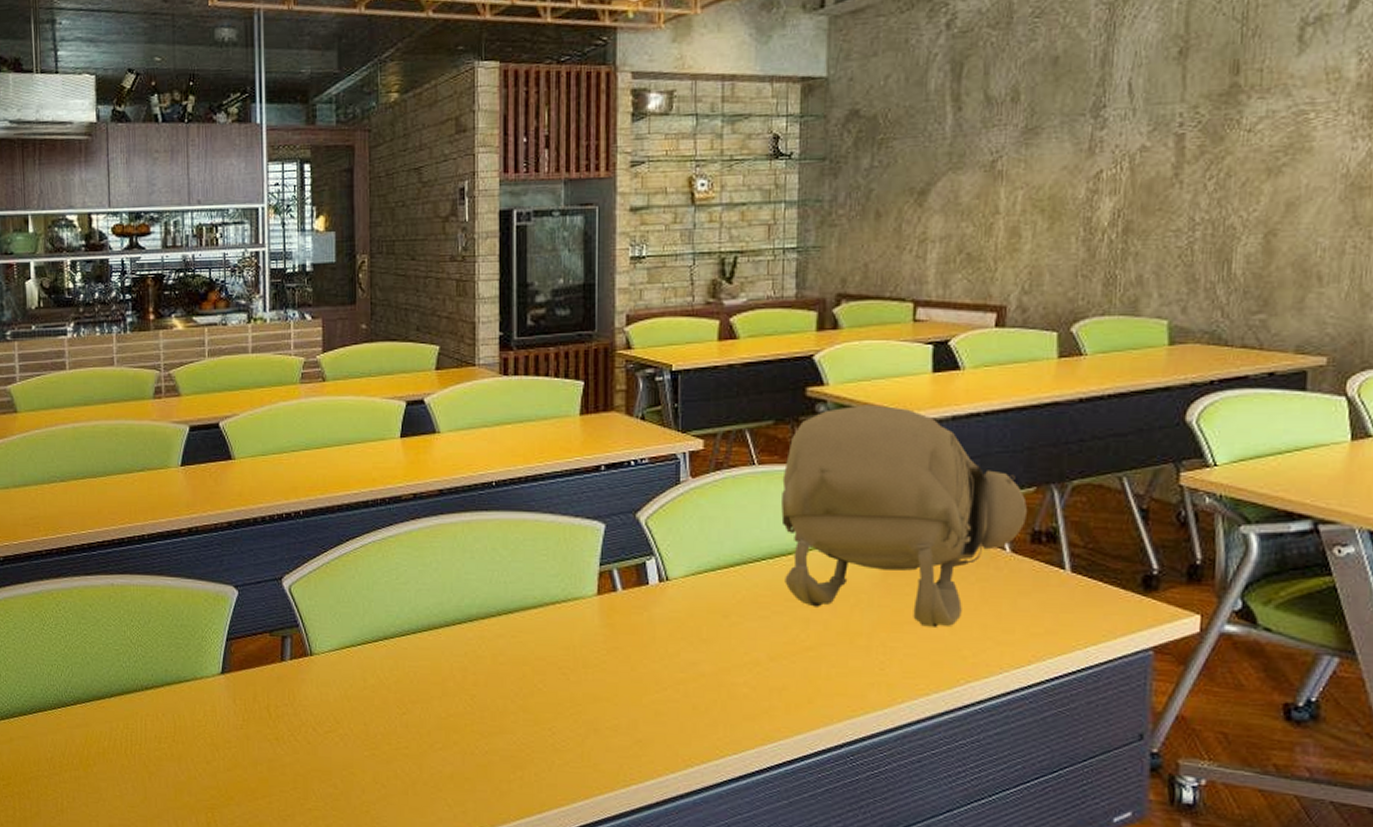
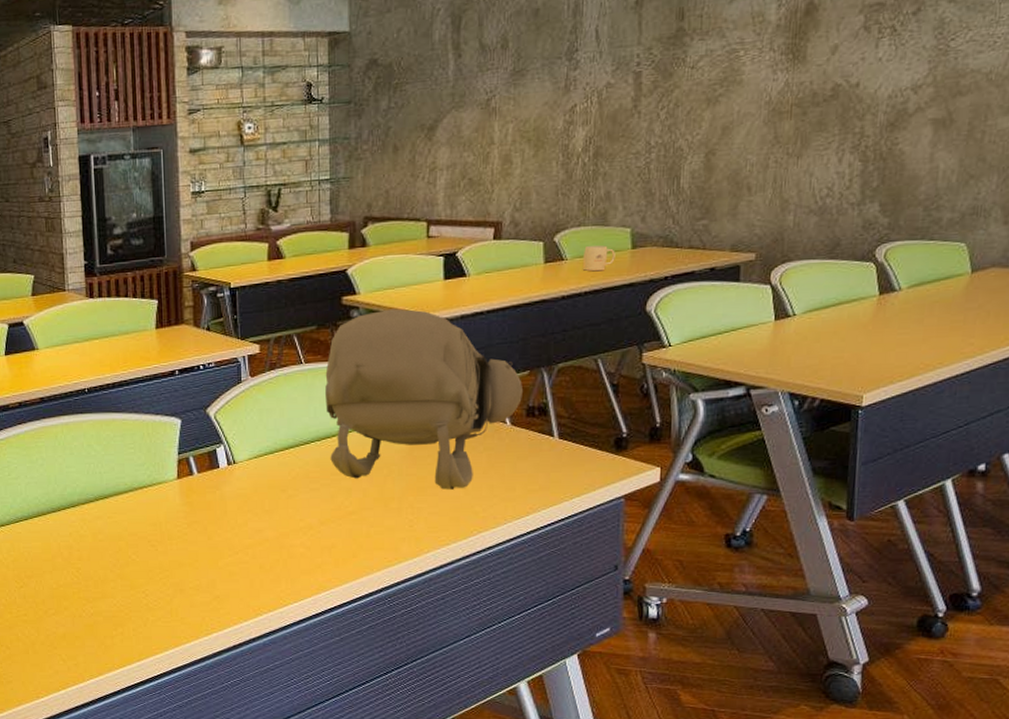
mug: none [1105,338,1148,371] -> present [582,245,616,272]

